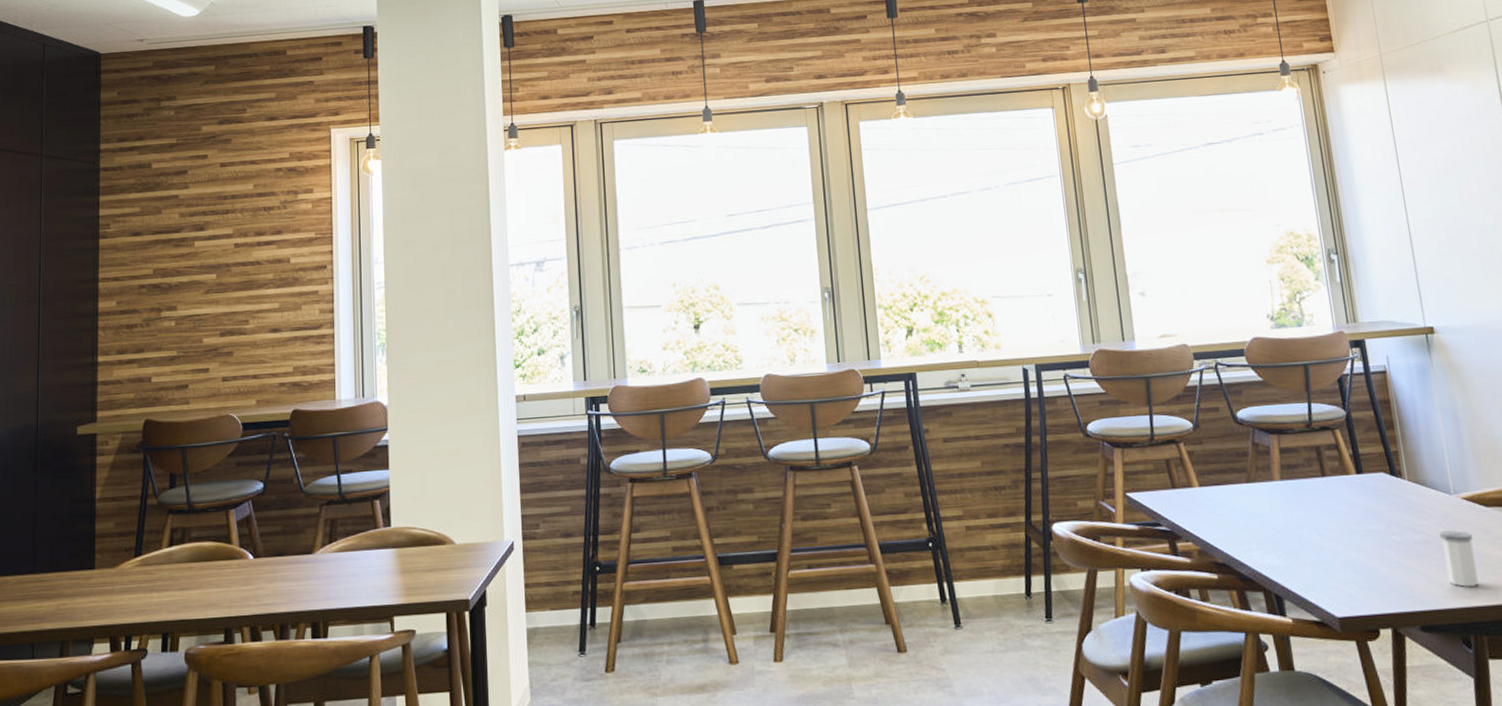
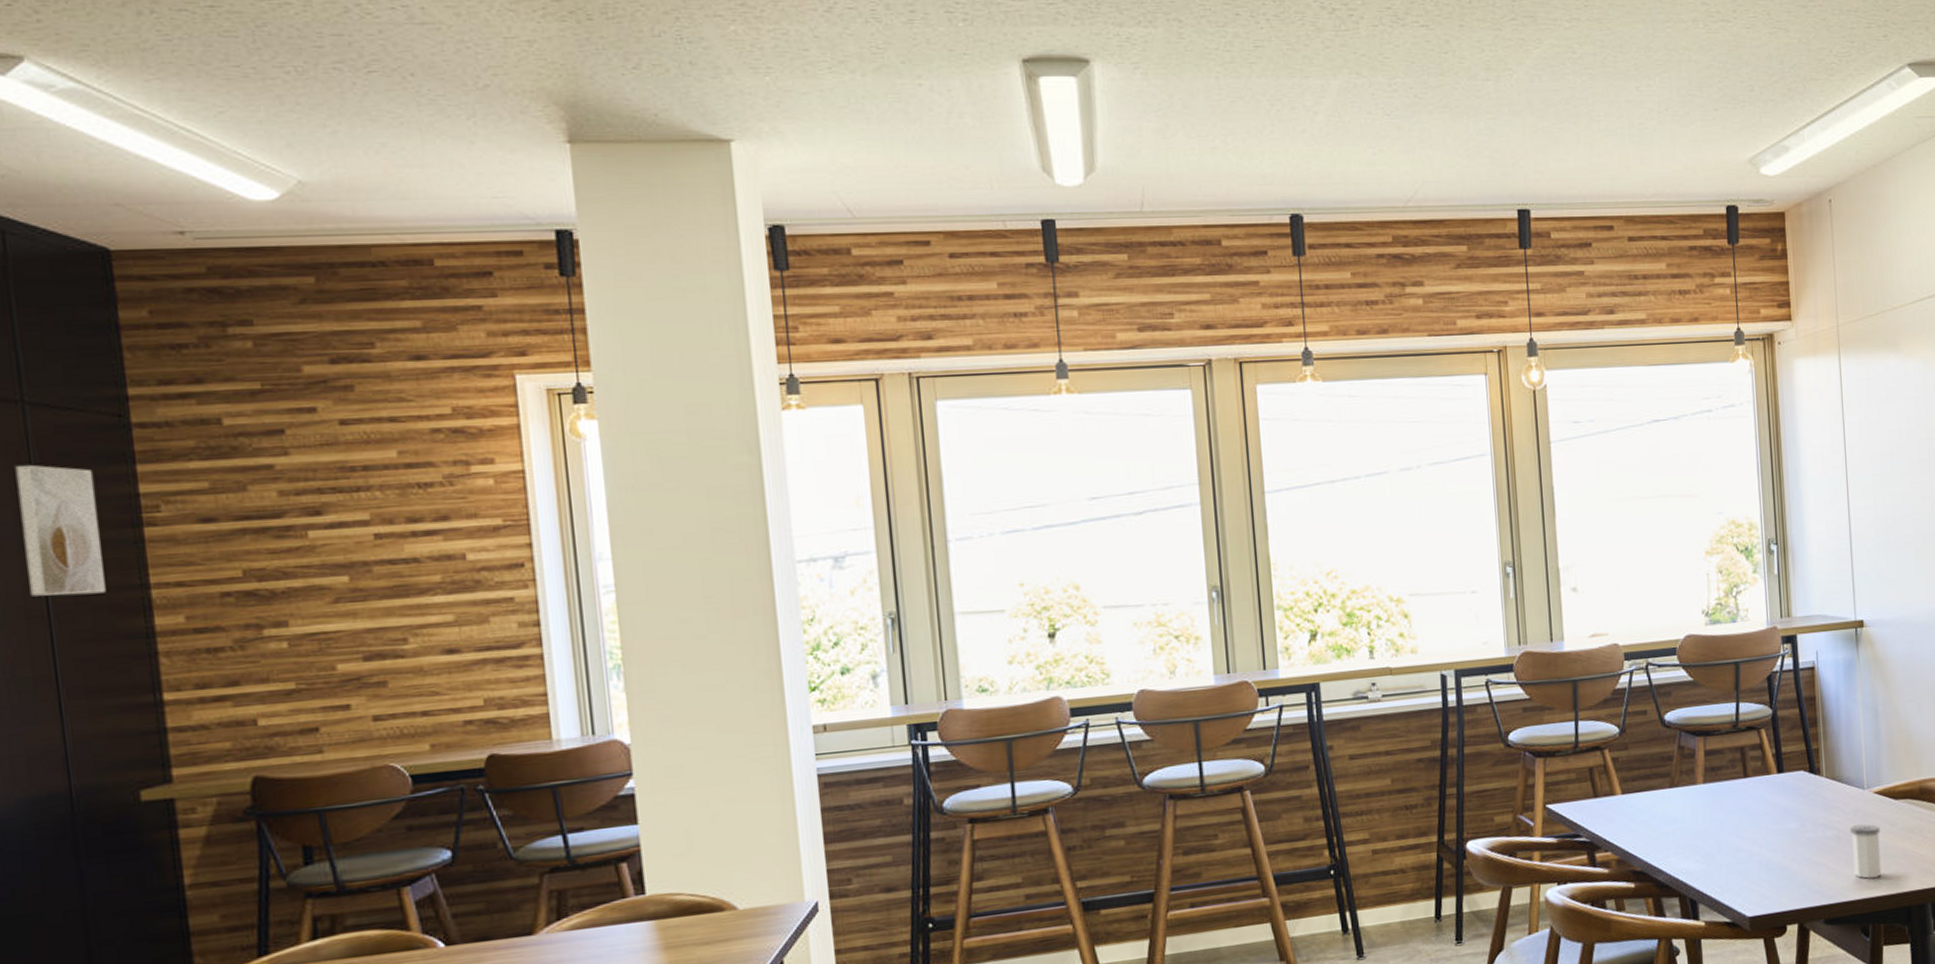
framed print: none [31,196,74,287] -> present [15,464,106,597]

